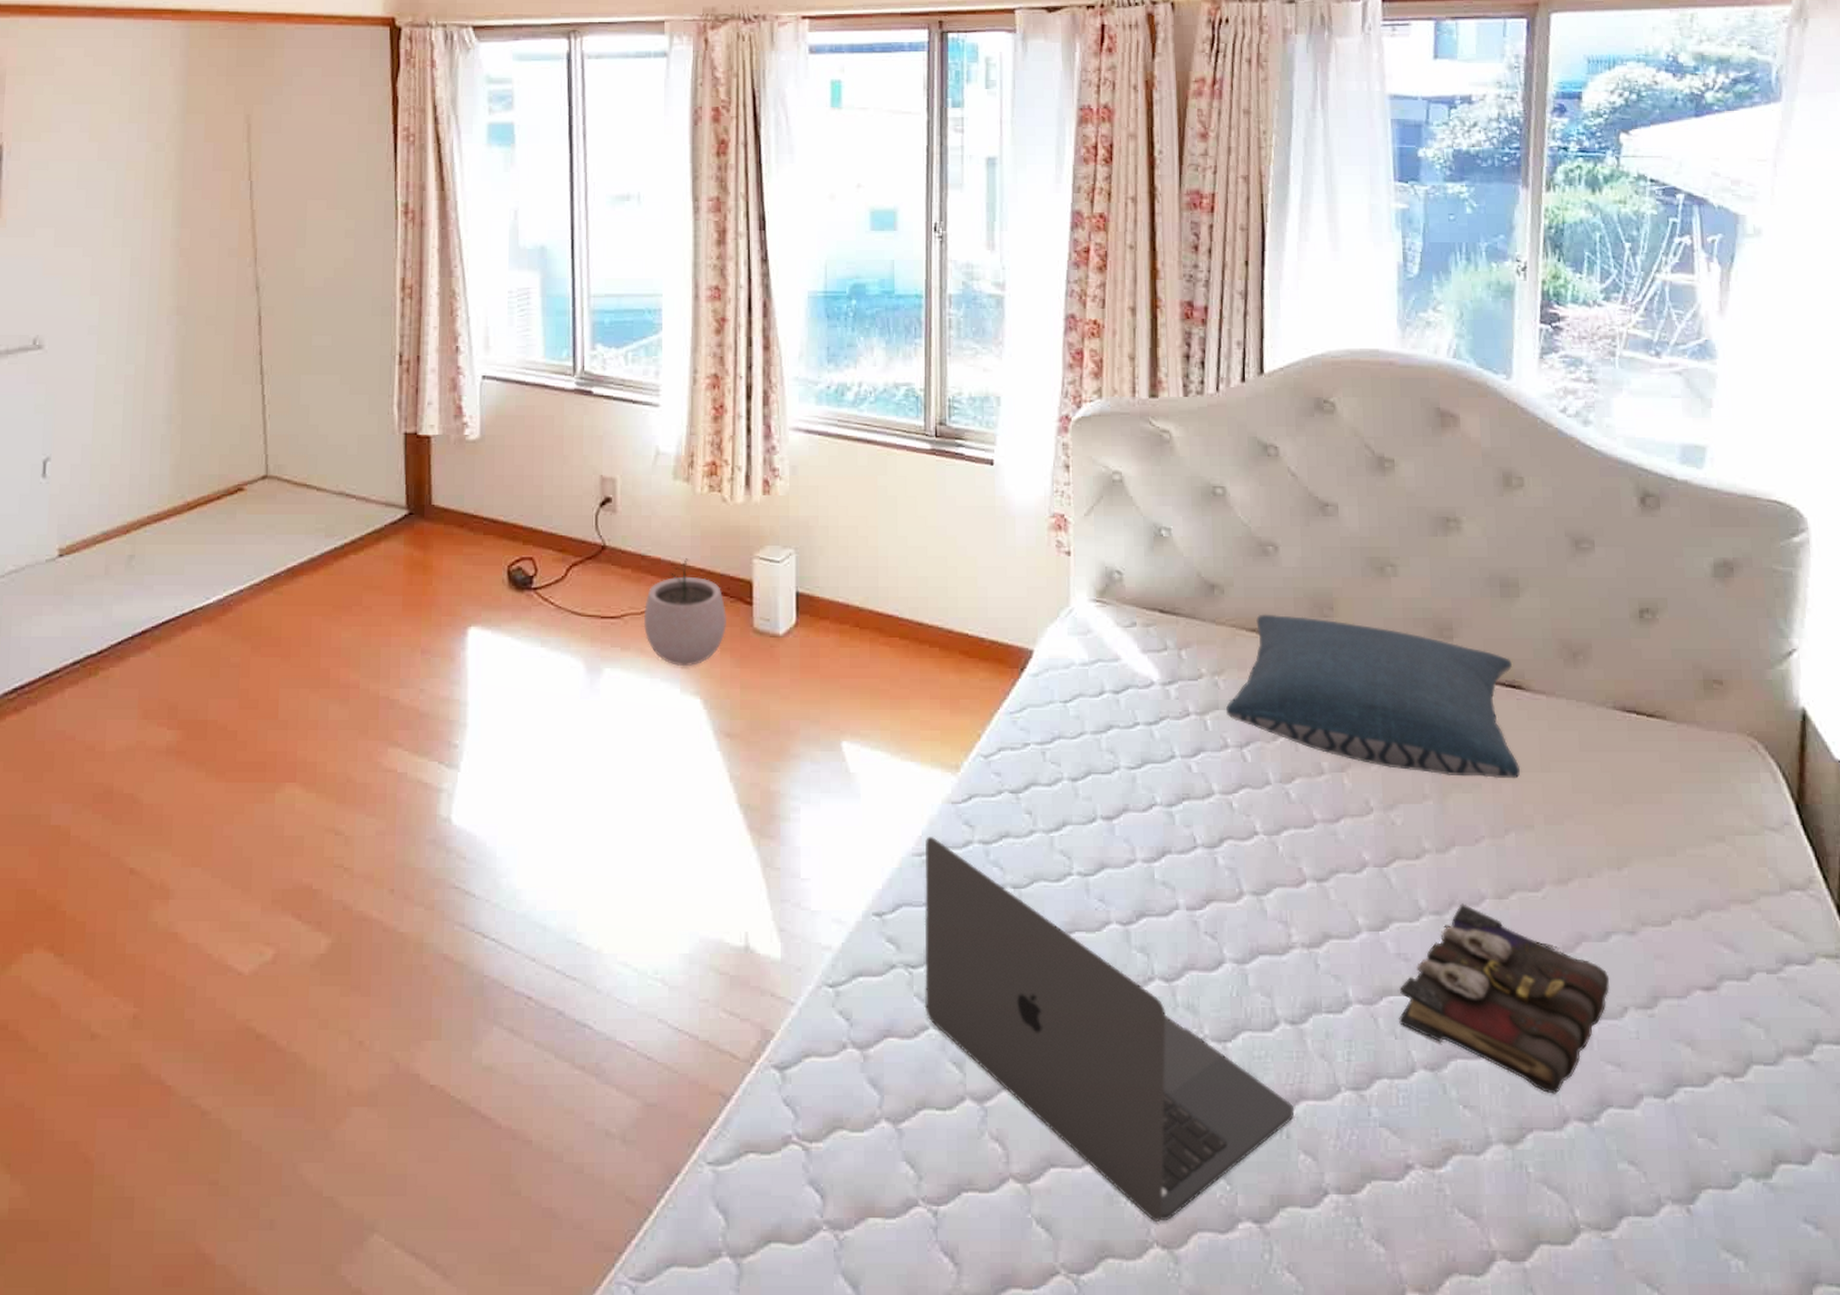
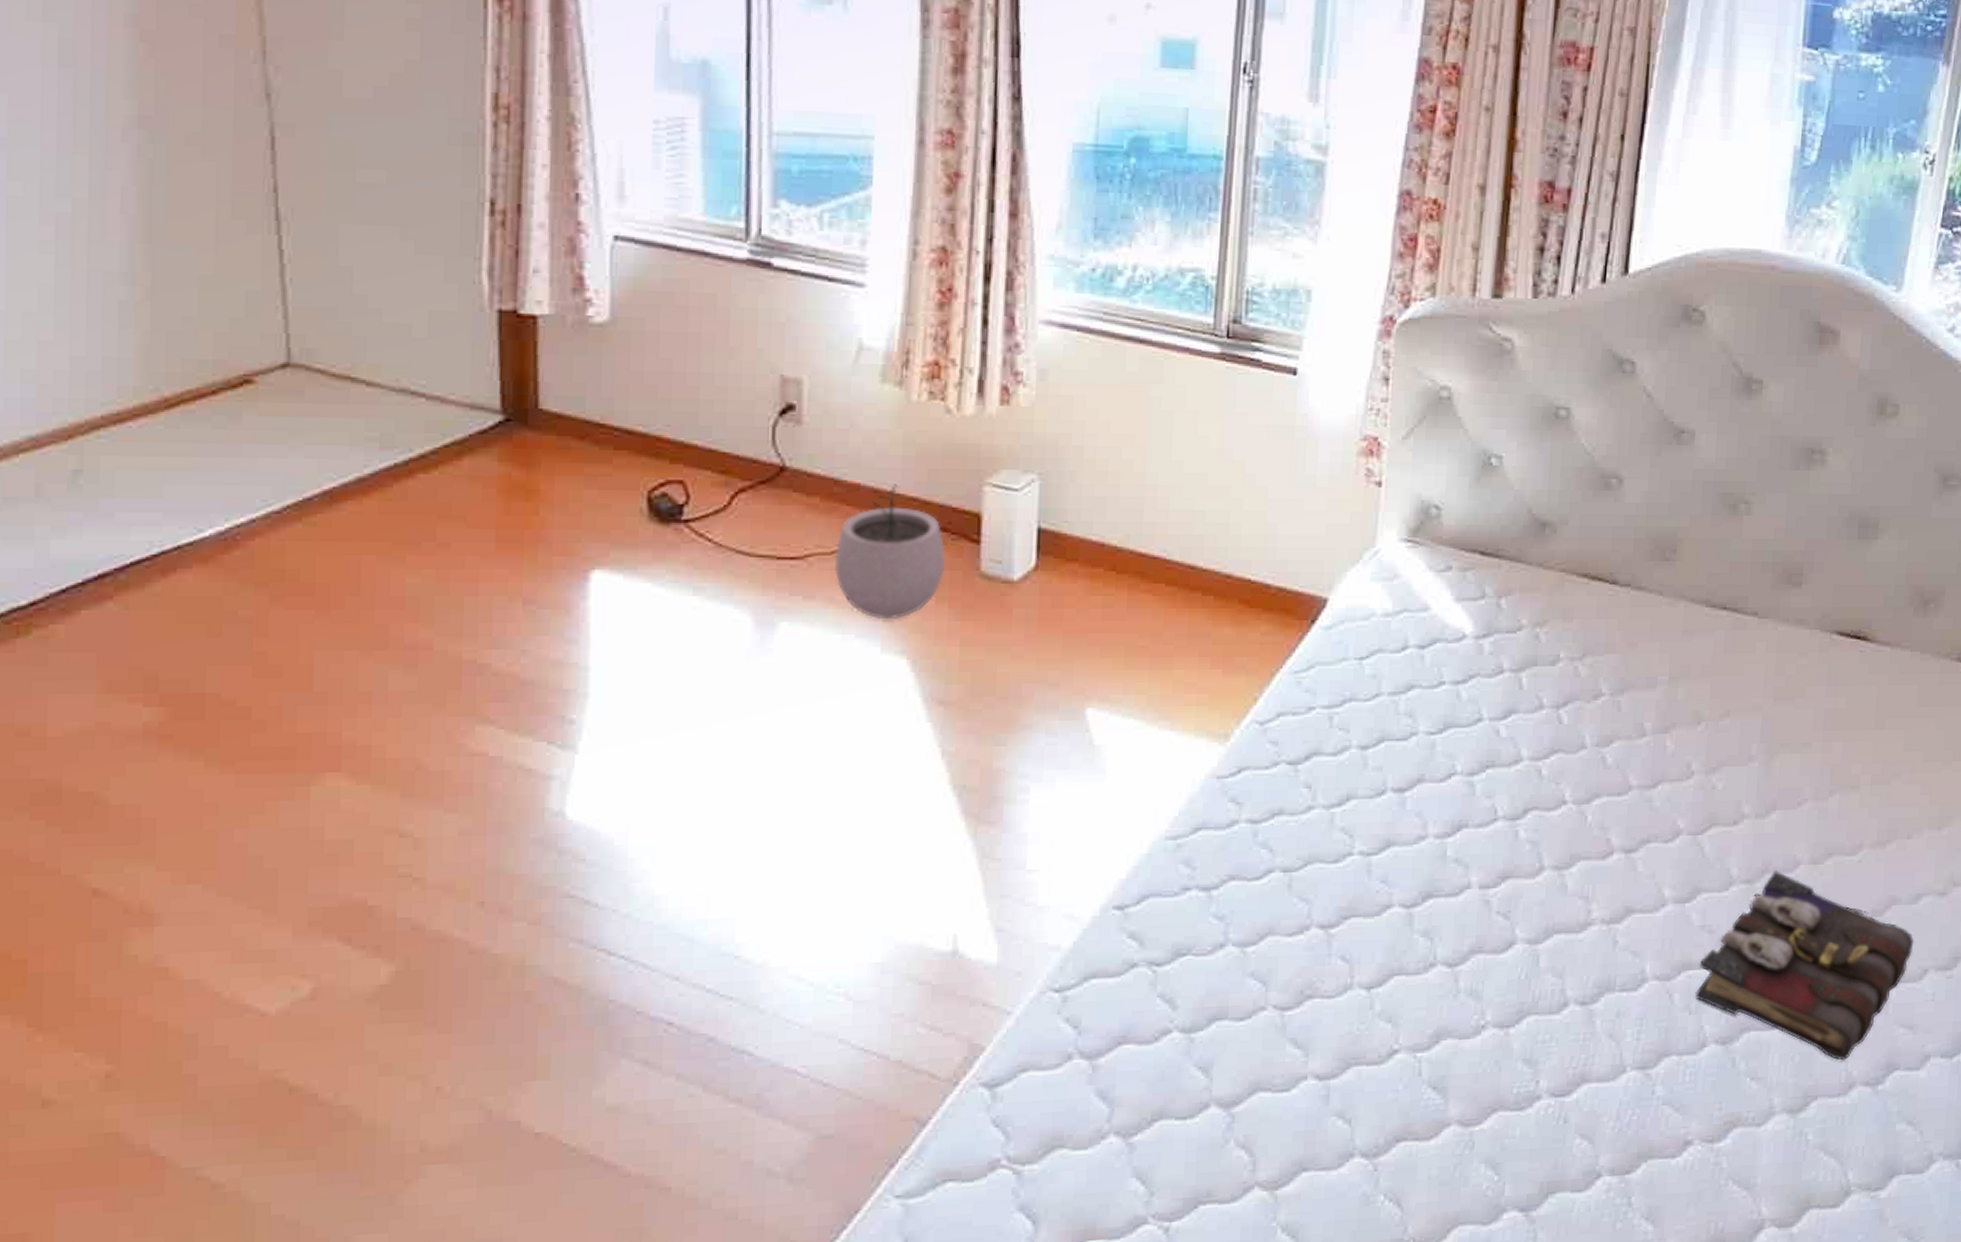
laptop: present [924,837,1295,1223] -> none [1168,817,1575,1220]
pillow: present [1225,614,1520,779] -> none [1544,557,1860,738]

